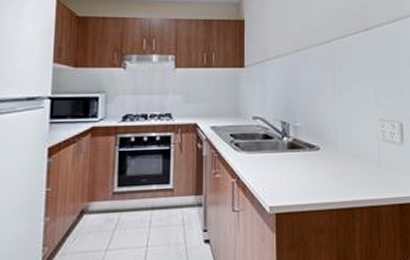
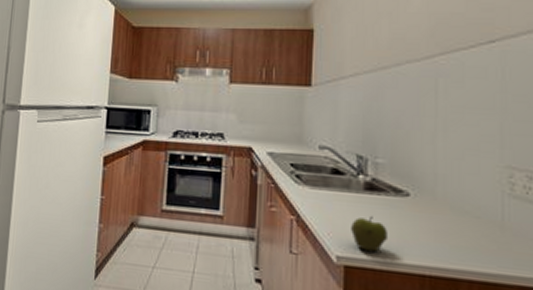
apple: none [278,169,306,198] -> present [350,215,387,252]

